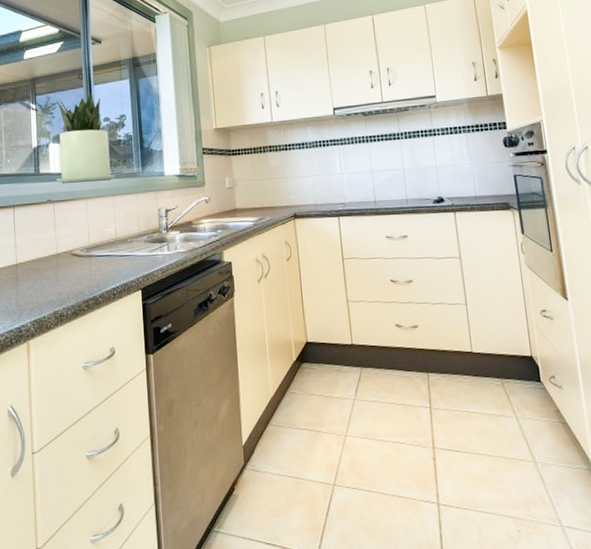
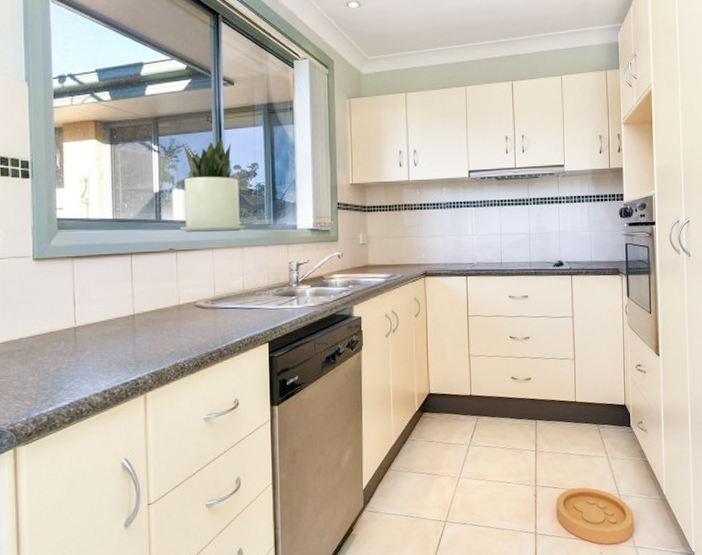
pet bowl: none [459,452,558,522] -> present [556,487,634,545]

